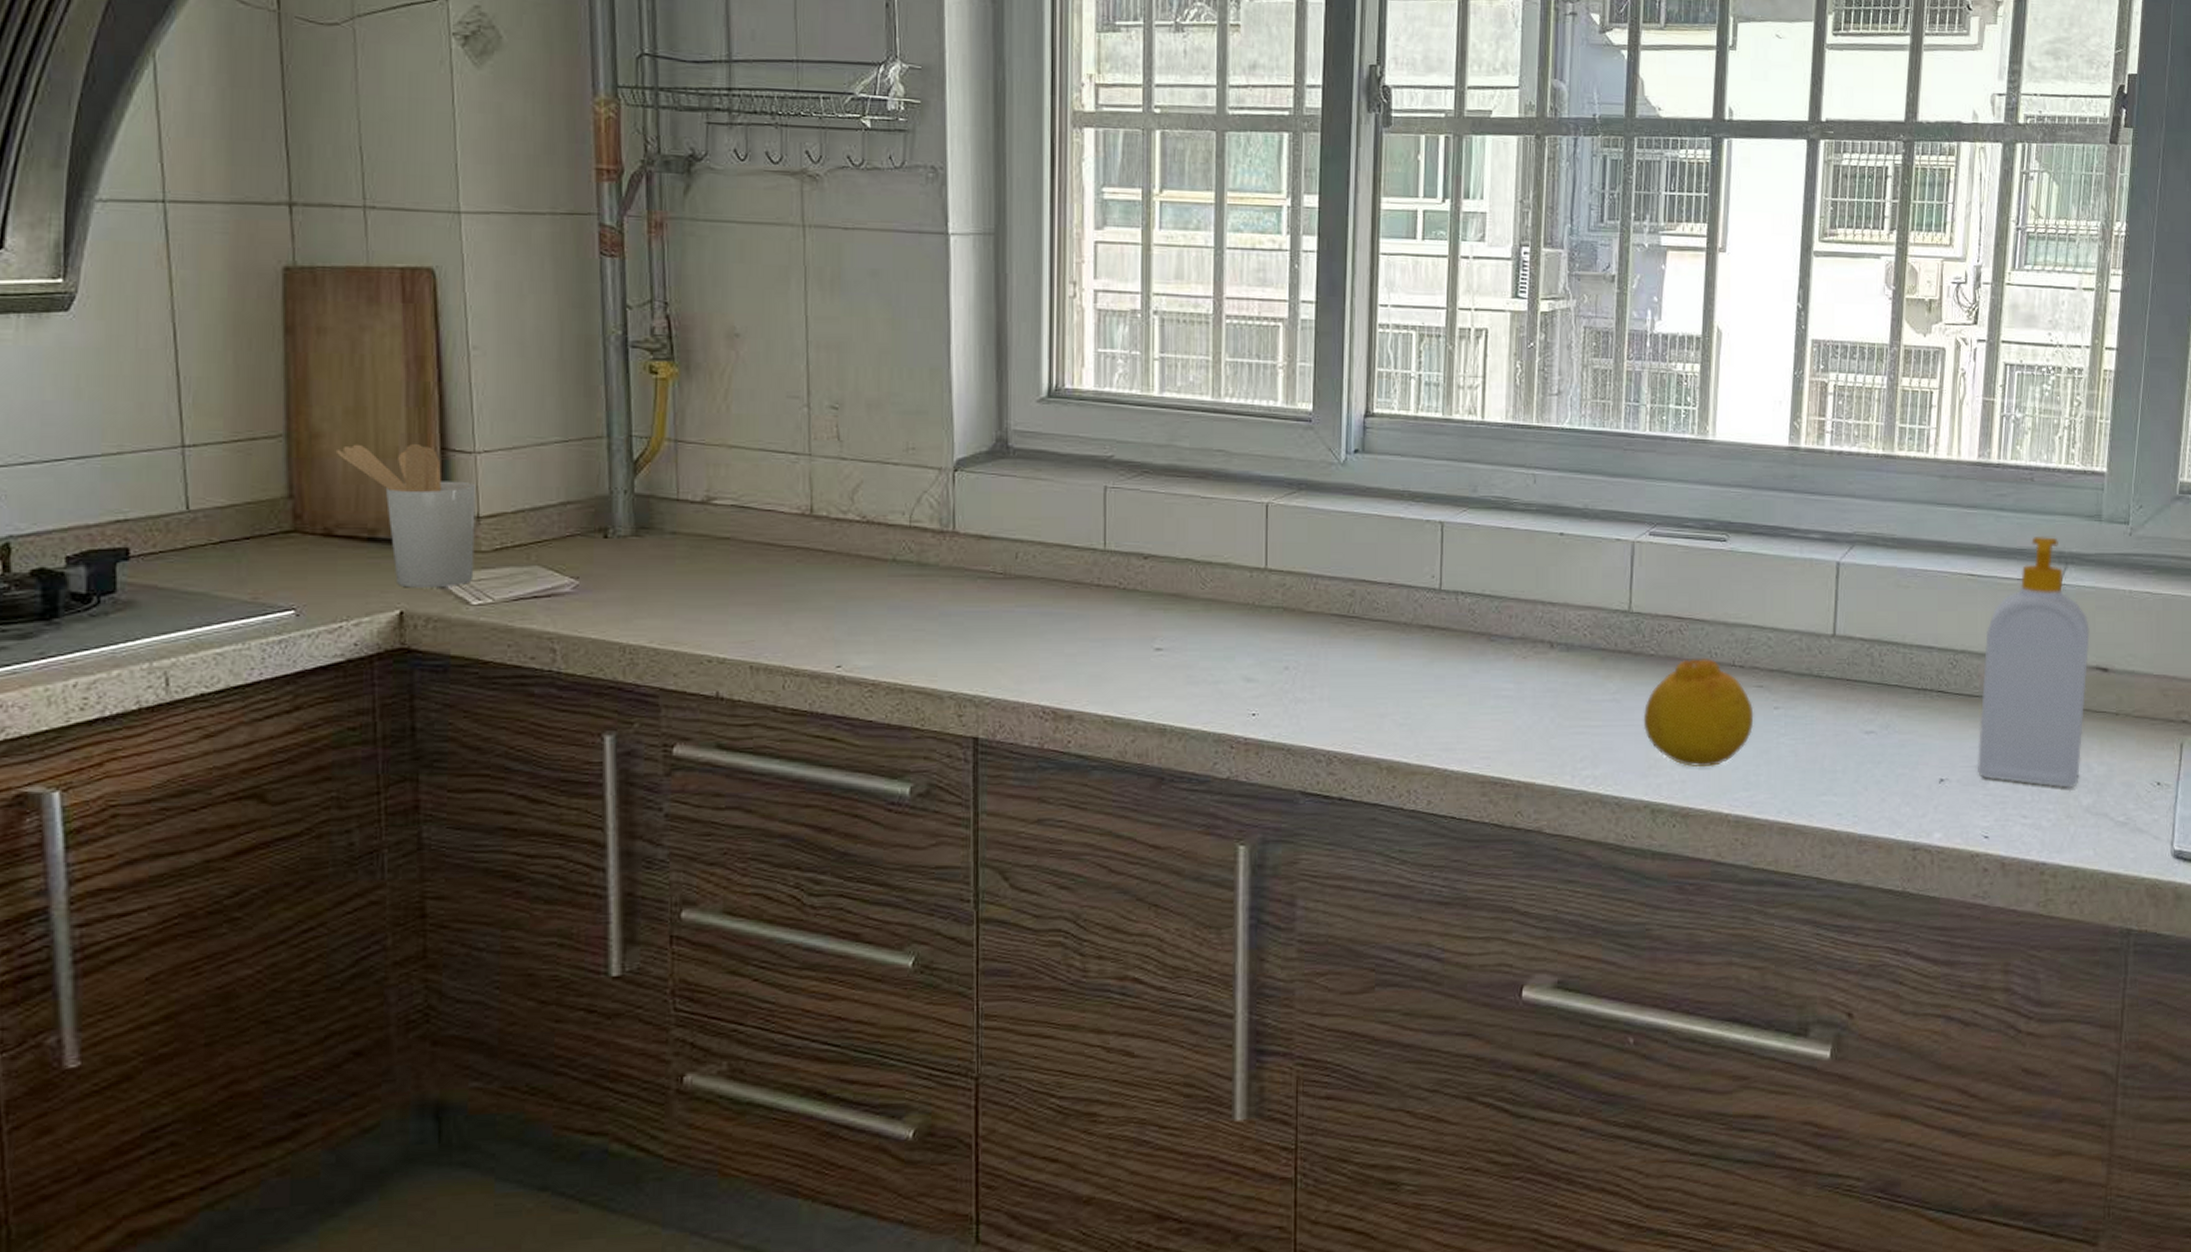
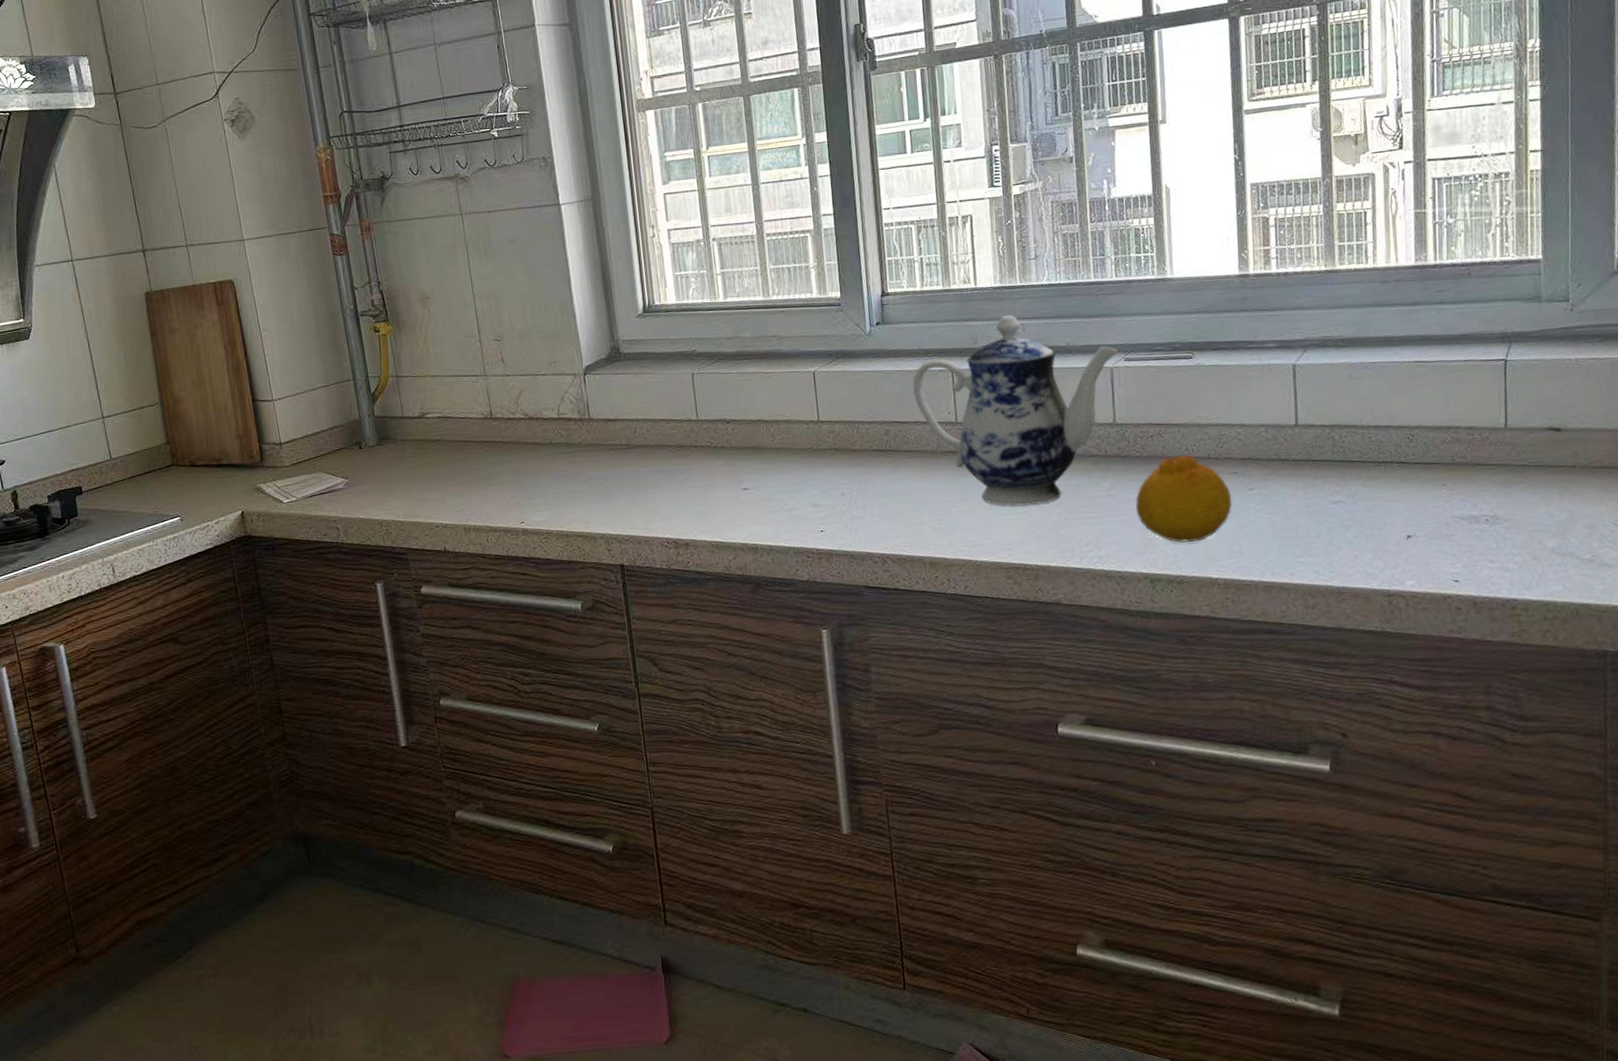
utensil holder: present [335,443,476,588] -> none [190,398,283,496]
teapot: none [1392,460,1643,705] -> present [912,315,1118,507]
soap bottle: present [1977,537,2090,789] -> none [1438,321,1542,535]

